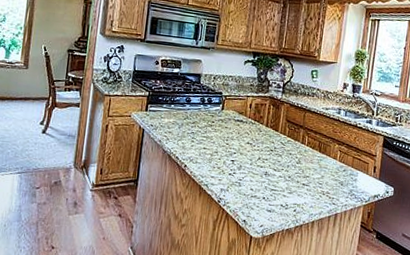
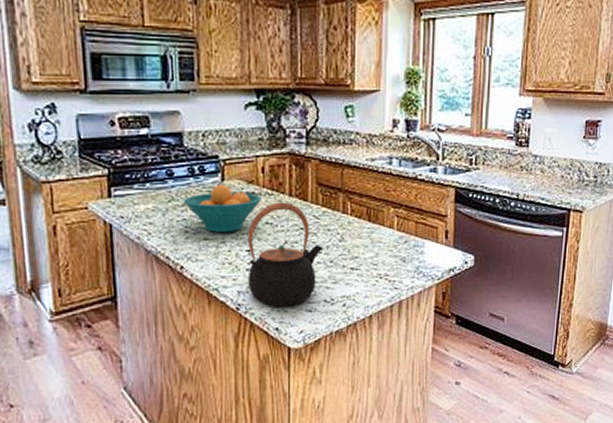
fruit bowl: none [194,111,247,146] -> present [184,184,262,232]
teapot: none [228,129,285,206] -> present [247,202,324,307]

